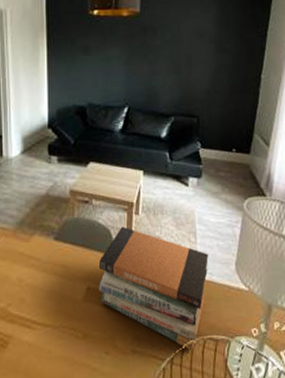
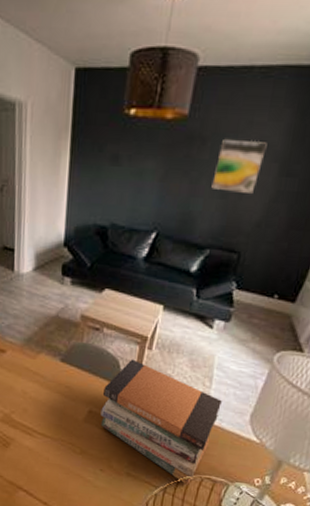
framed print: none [167,28,203,68] -> present [211,140,267,193]

